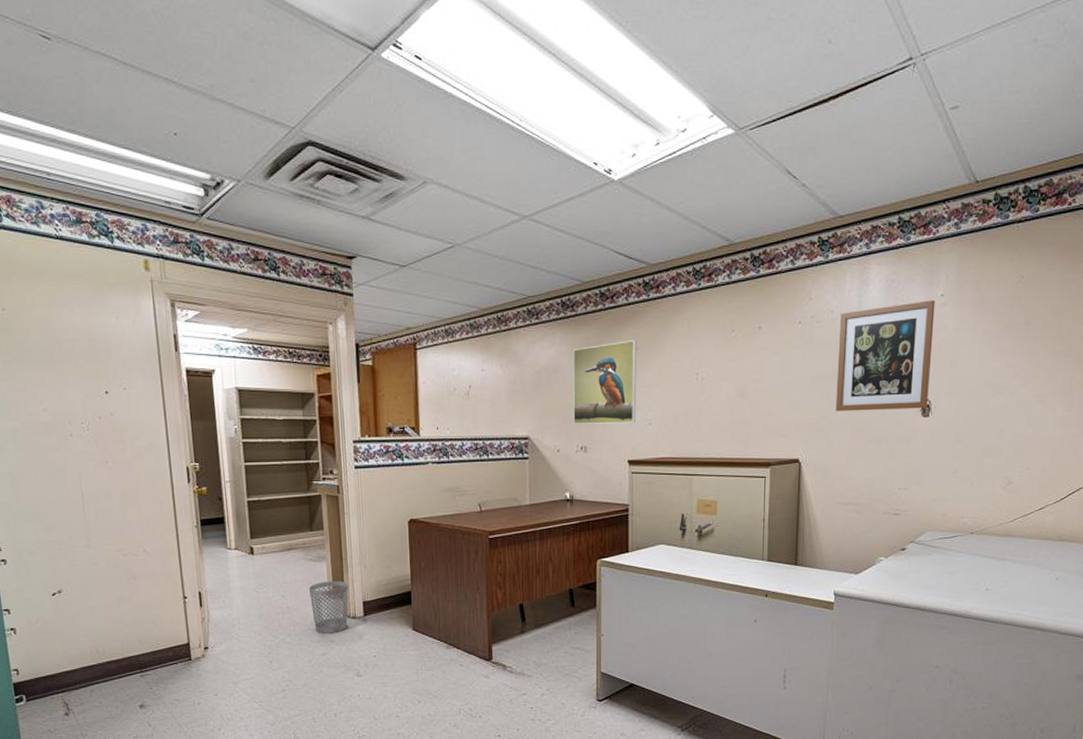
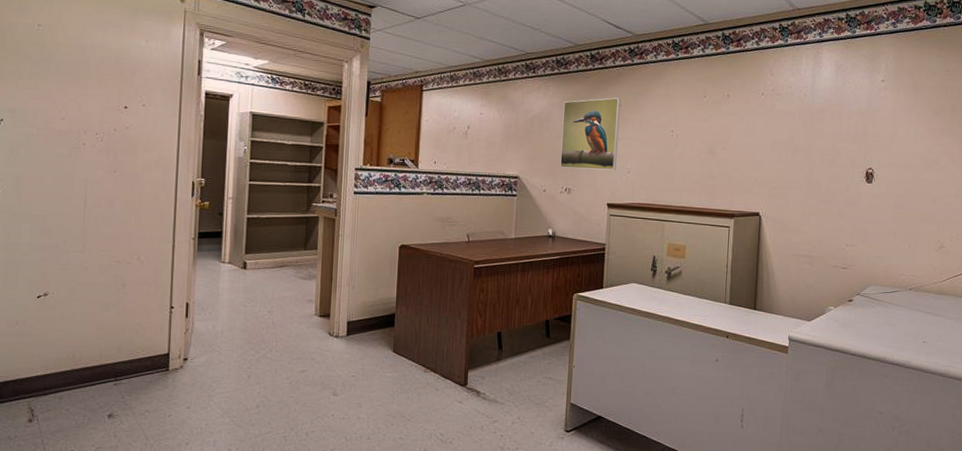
wastebasket: present [309,581,349,634] -> none [296,299,335,351]
wall art: present [835,300,936,412] -> none [792,84,877,176]

